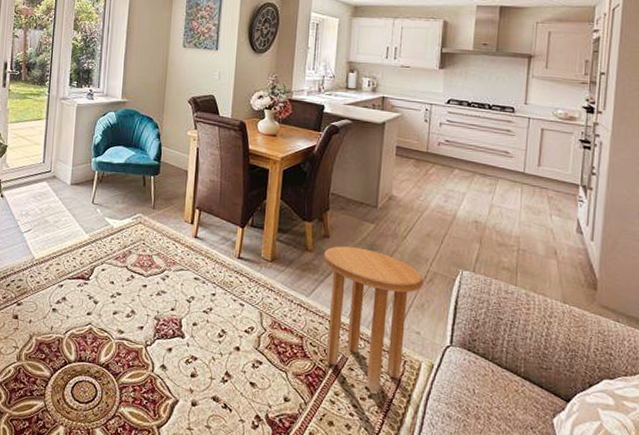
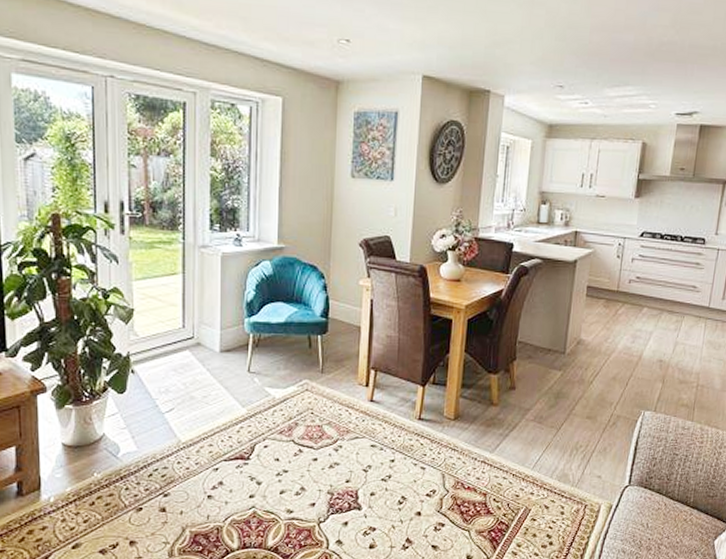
side table: present [323,246,423,393] -> none [508,397,607,539]

